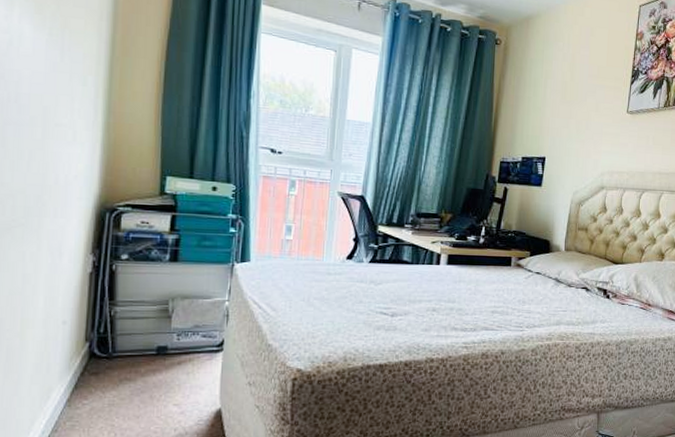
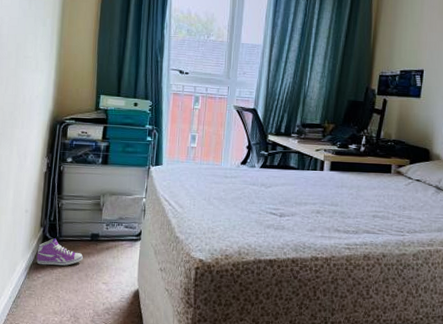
sneaker: none [80,355,147,389] -> present [36,238,84,266]

